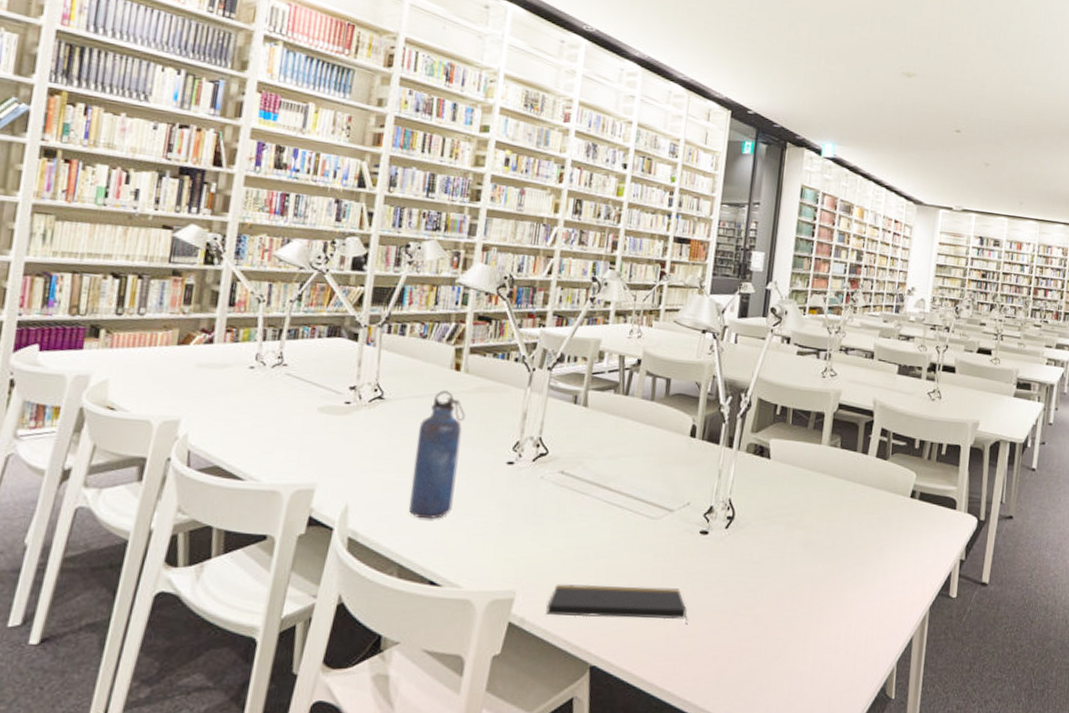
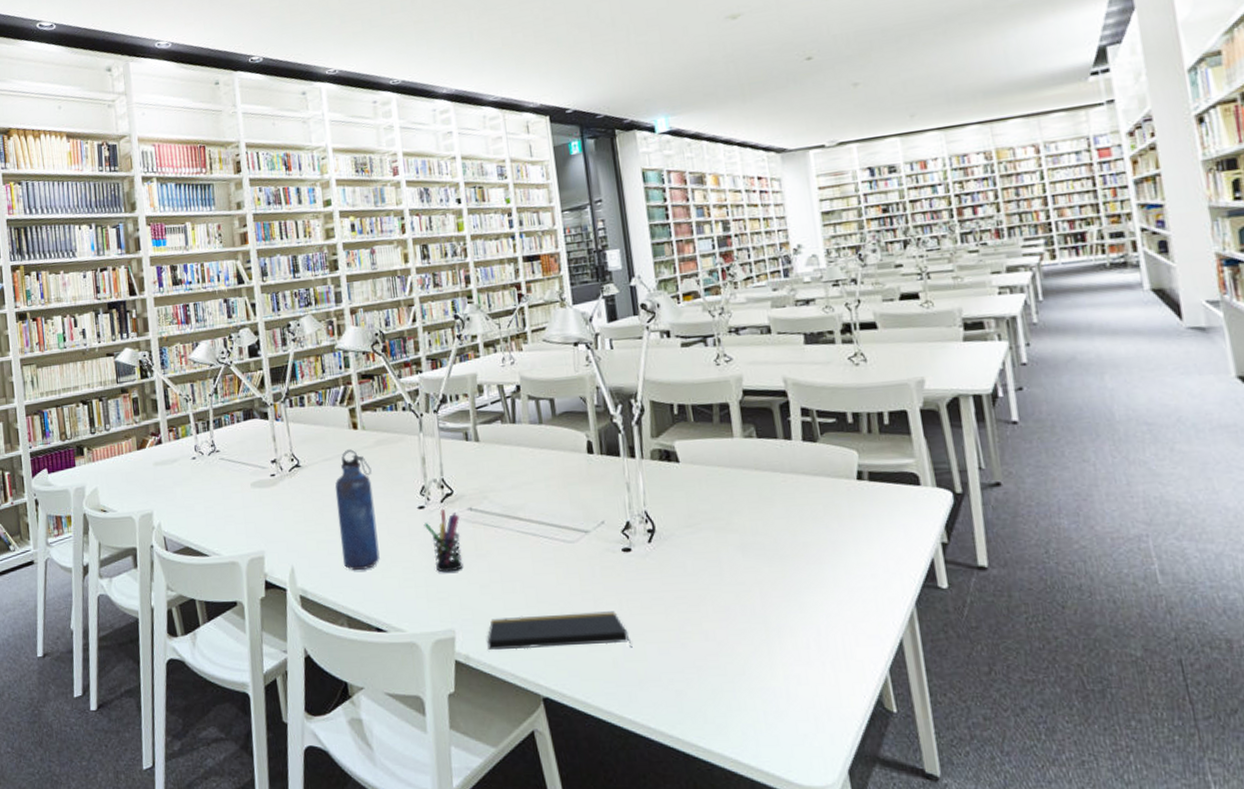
pen holder: none [508,468,548,533] -> present [424,509,463,573]

